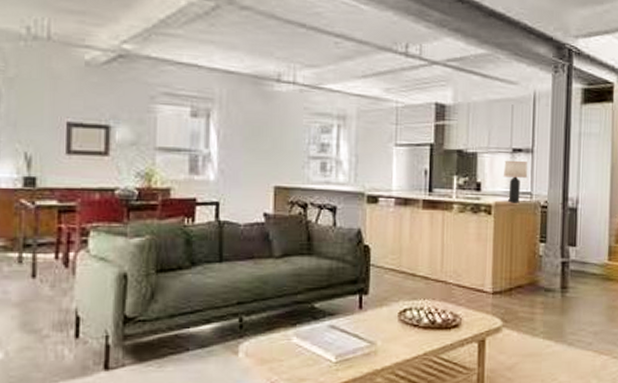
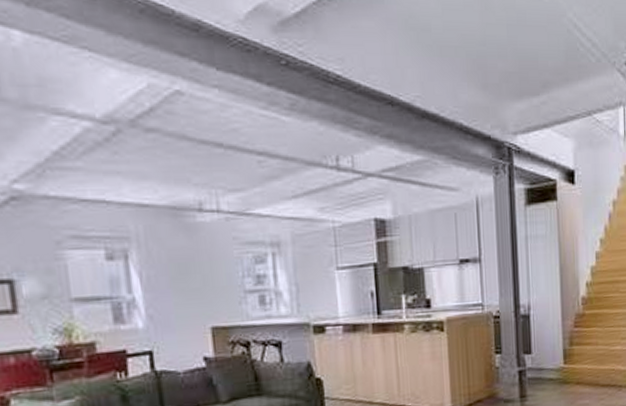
table lamp: present [503,161,528,203] -> none [452,272,478,317]

